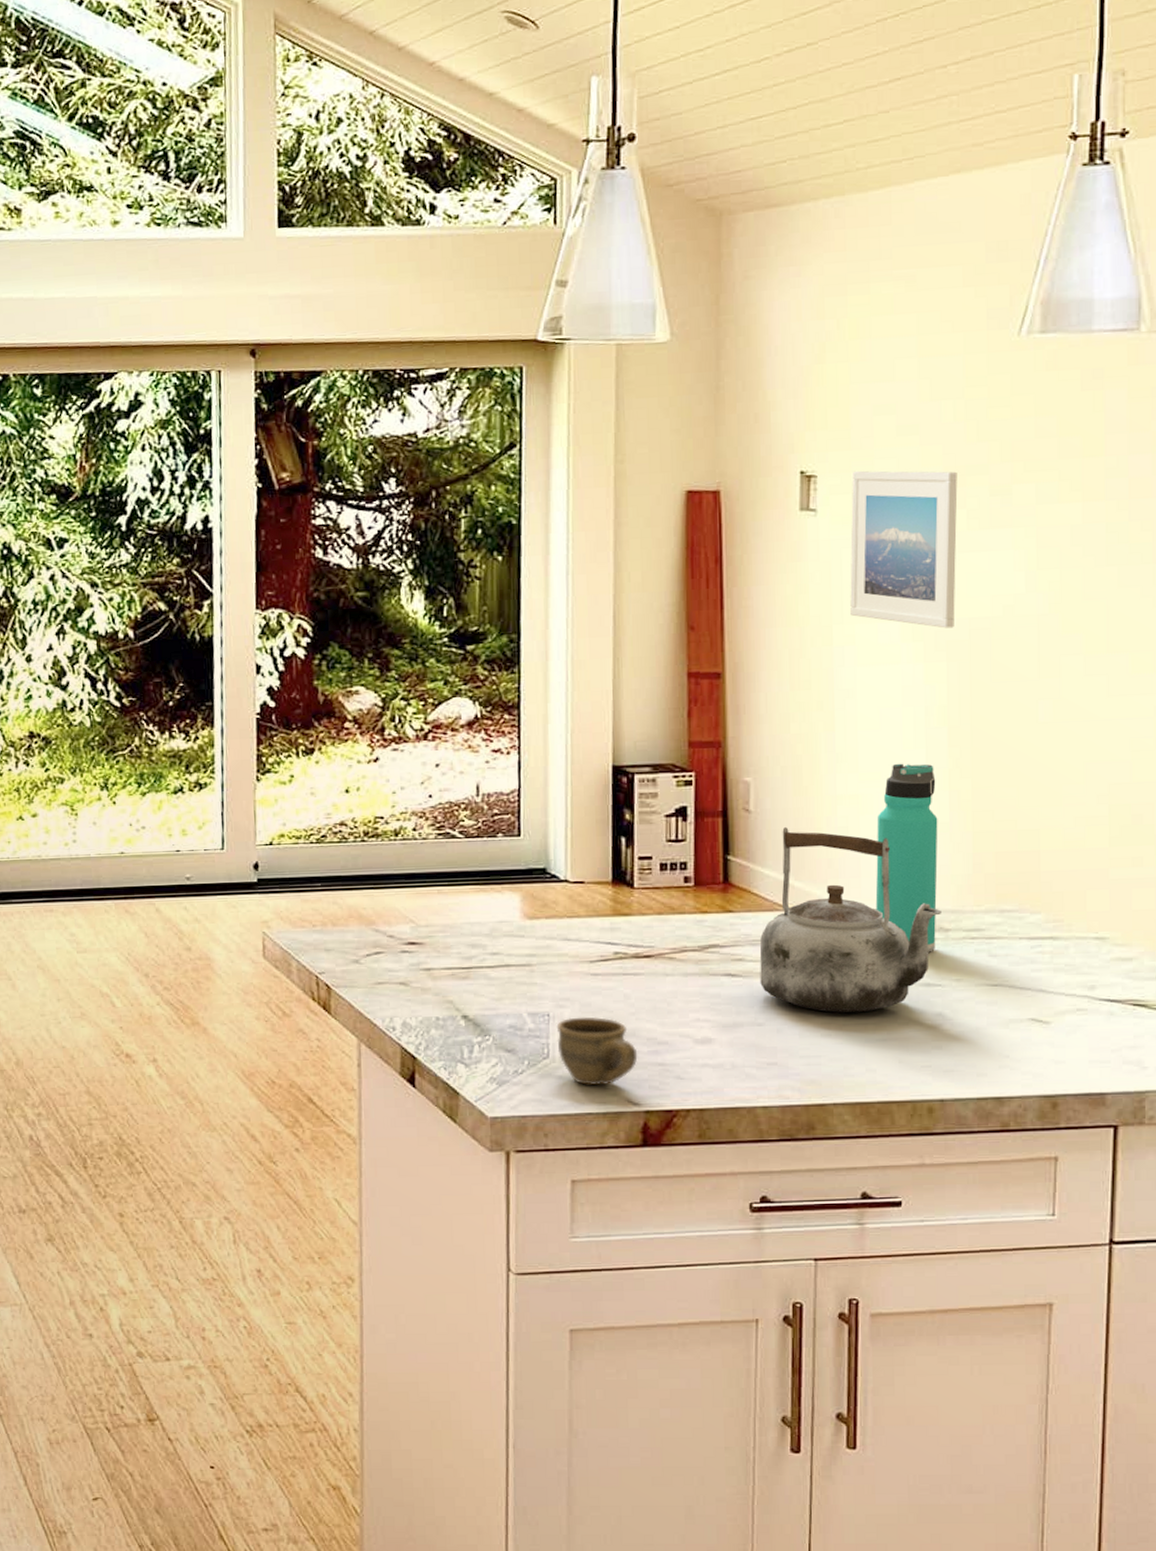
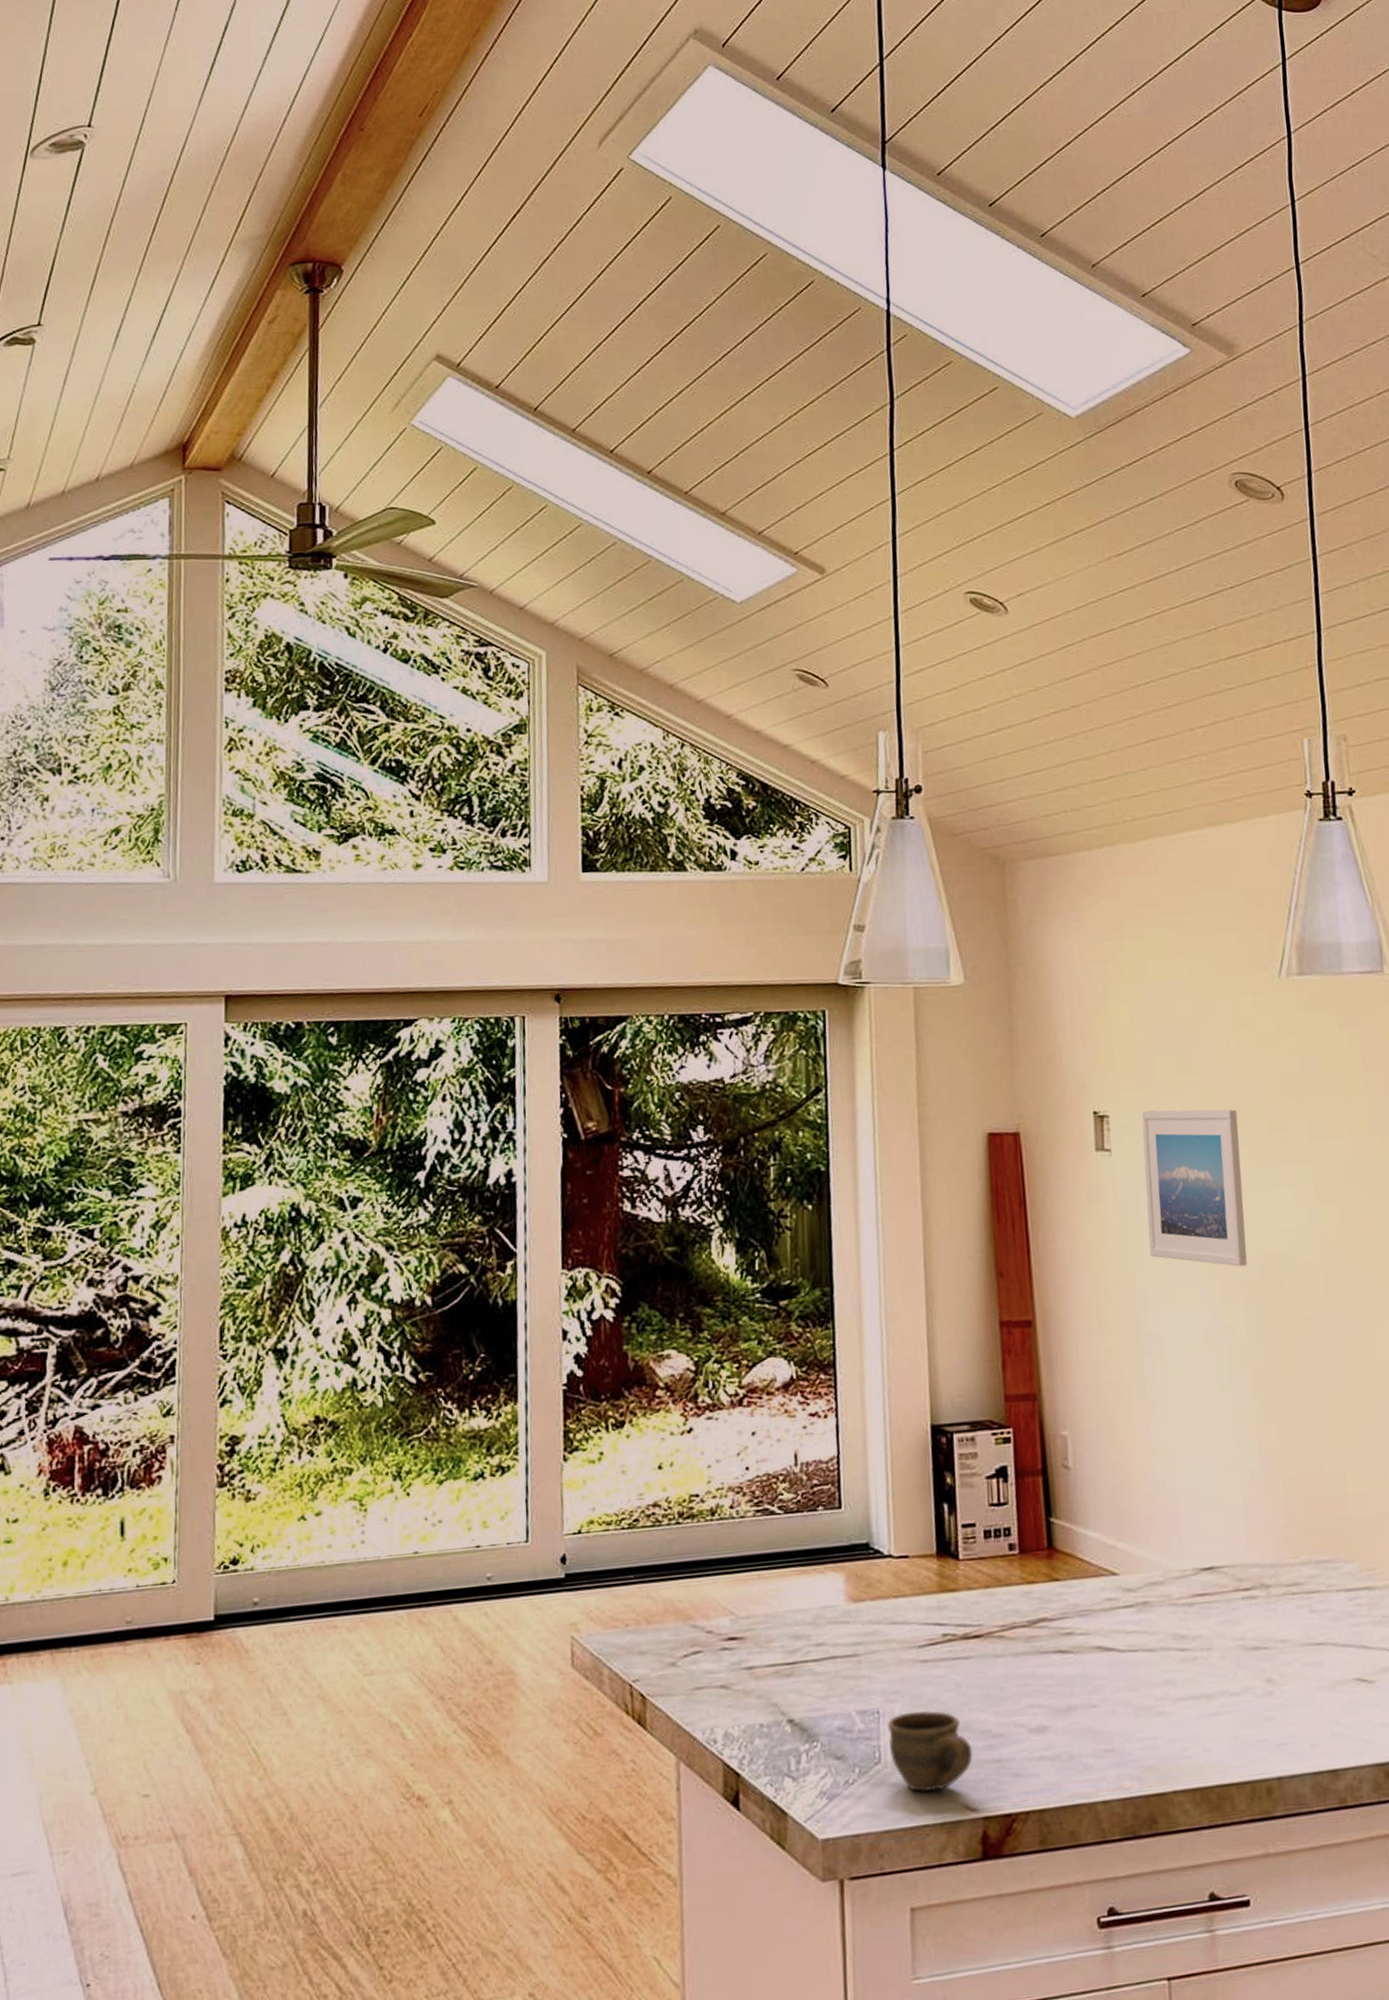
kettle: present [759,826,941,1013] -> none [1088,1482,1261,1687]
thermos bottle: present [875,763,938,952] -> none [1192,1408,1259,1612]

